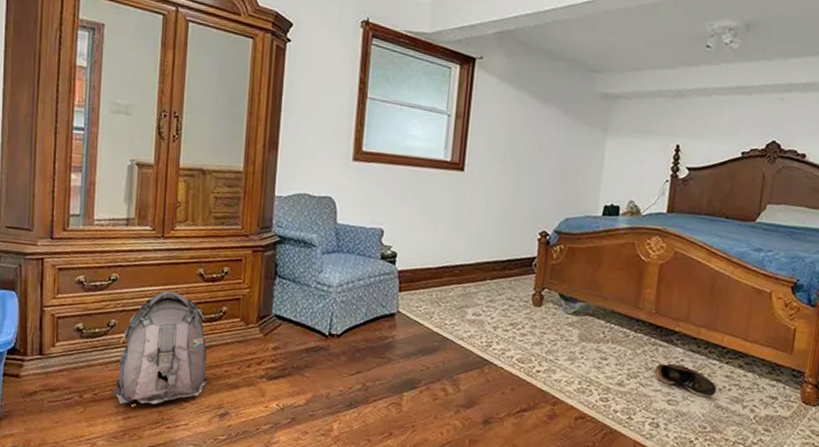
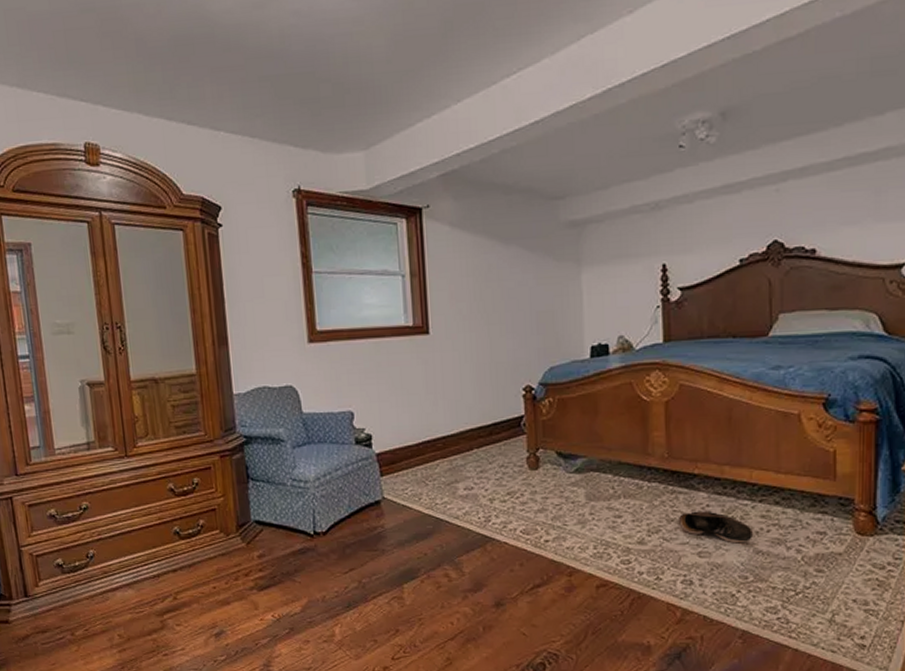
backpack: present [113,290,209,405] -> none [102,511,198,637]

